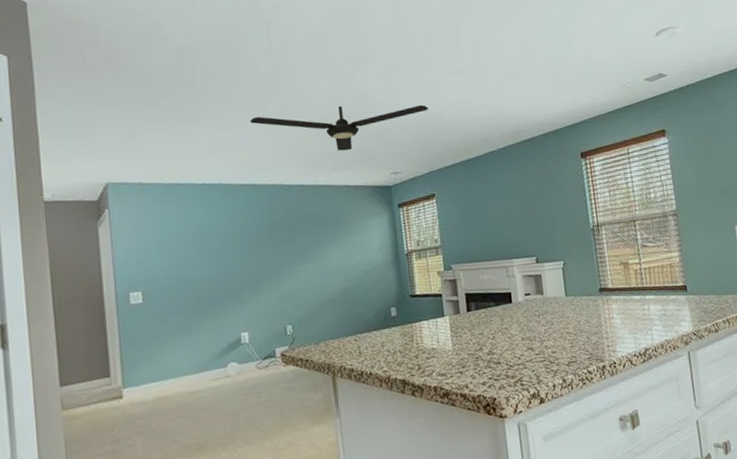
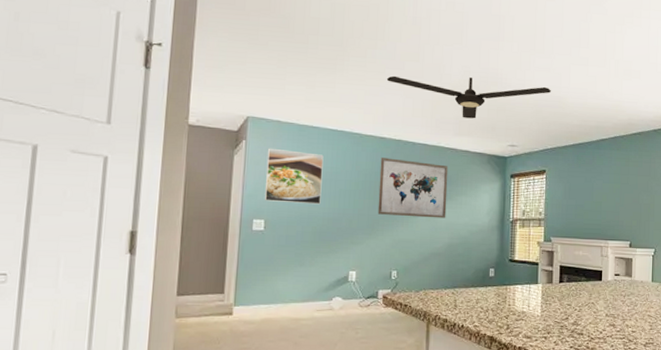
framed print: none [133,212,199,271] -> present [264,148,324,205]
wall art: none [256,204,336,268] -> present [377,158,449,219]

